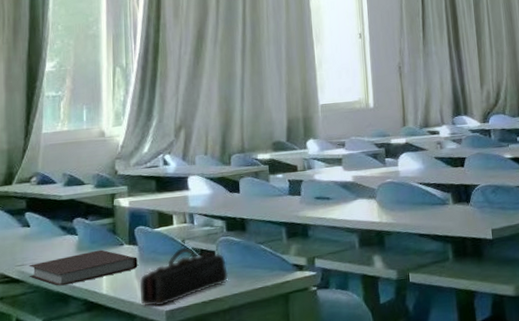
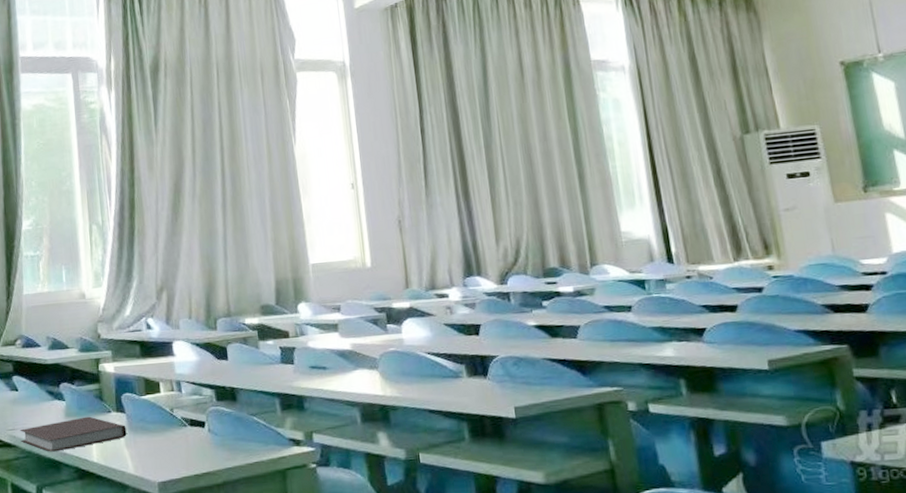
pencil case: present [139,247,229,307] -> none [129,416,221,478]

